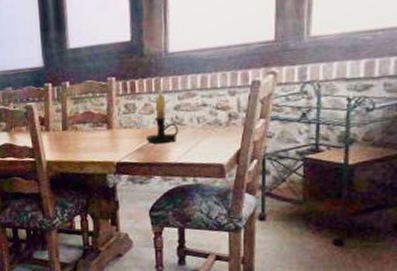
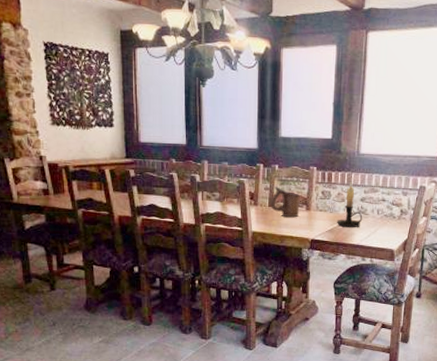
ceramic pitcher: none [63,106,100,141] -> present [269,187,301,218]

